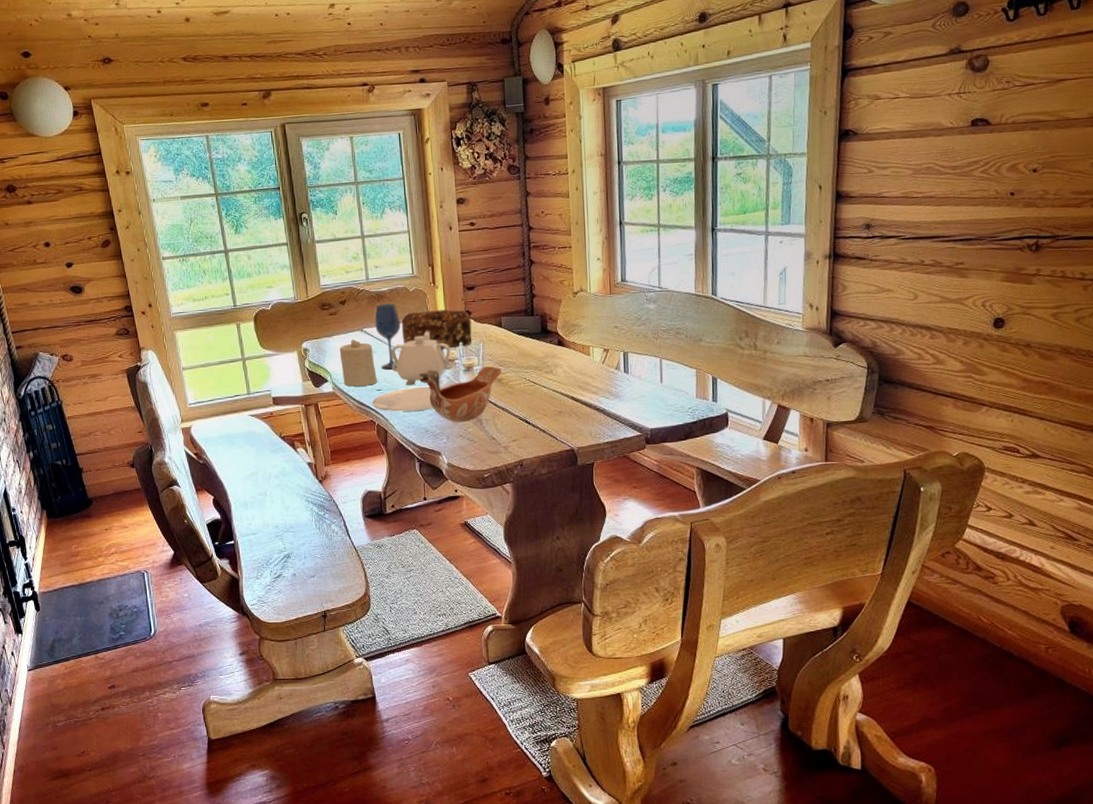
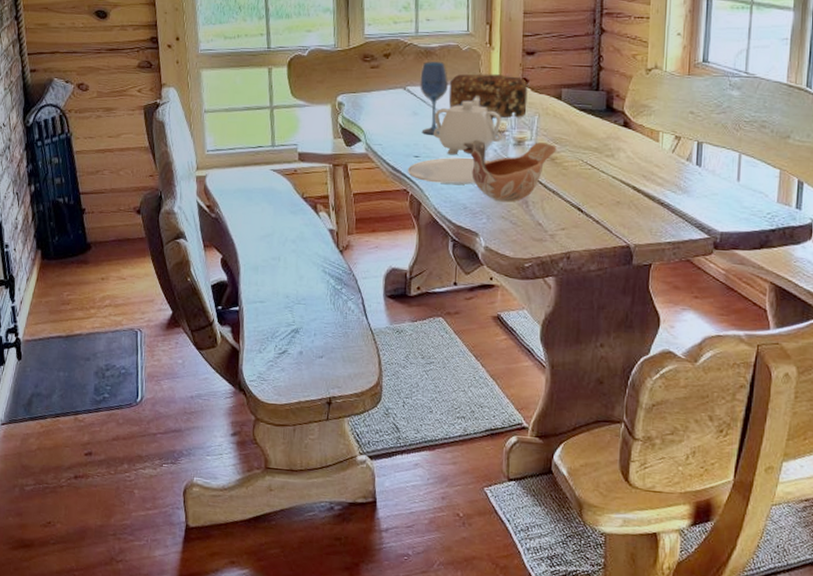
candle: present [339,338,377,387] -> none [377,96,416,151]

